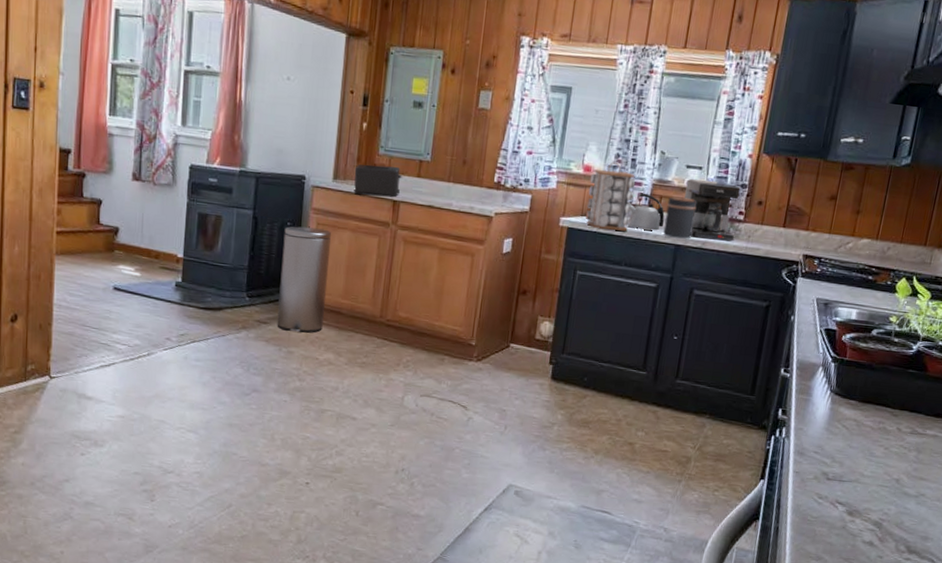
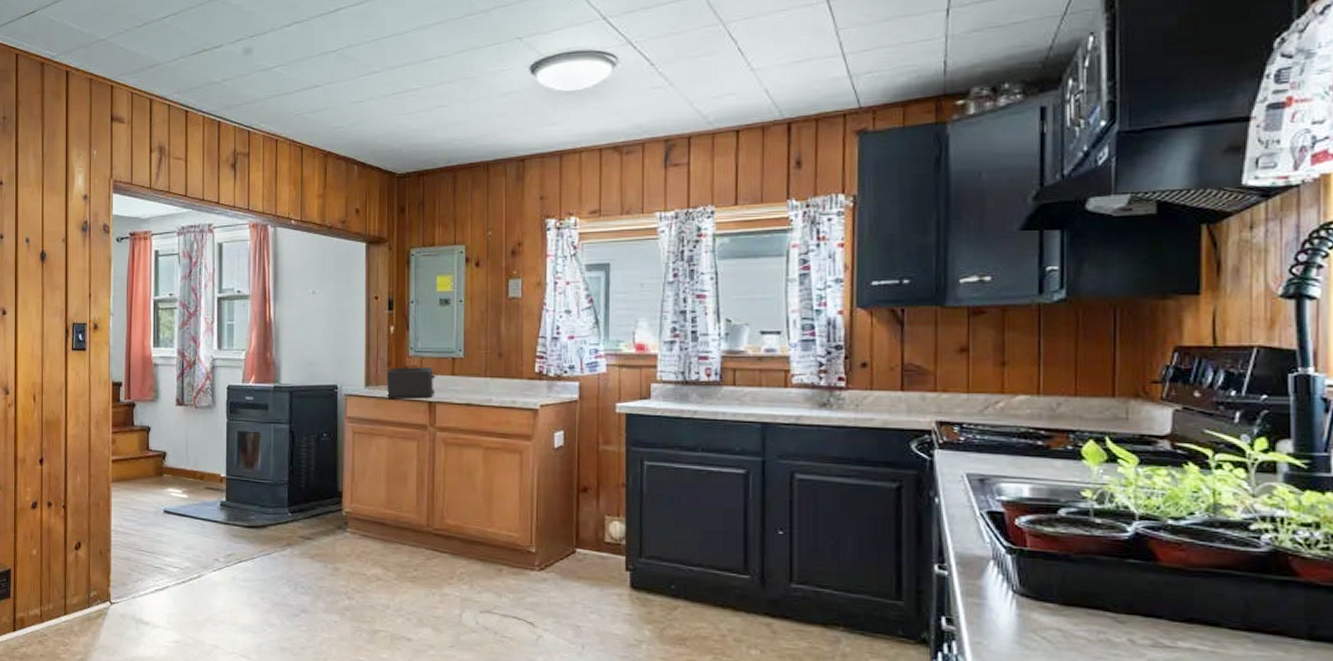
pedal bin: present [277,226,332,333] -> none [321,436,369,547]
spice rack: present [585,161,636,232] -> none [645,336,700,413]
kettle: present [627,193,665,231] -> none [694,367,742,410]
cylinder: present [663,196,698,239] -> none [744,368,781,415]
coffee maker: present [684,178,741,242] -> none [764,345,838,413]

